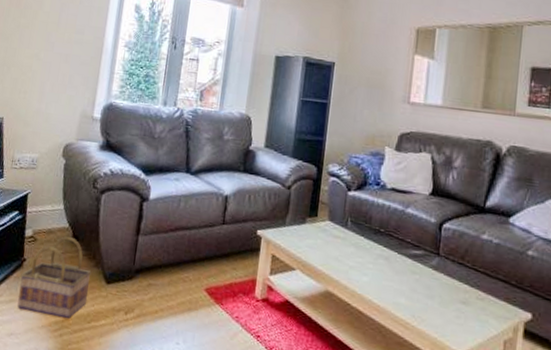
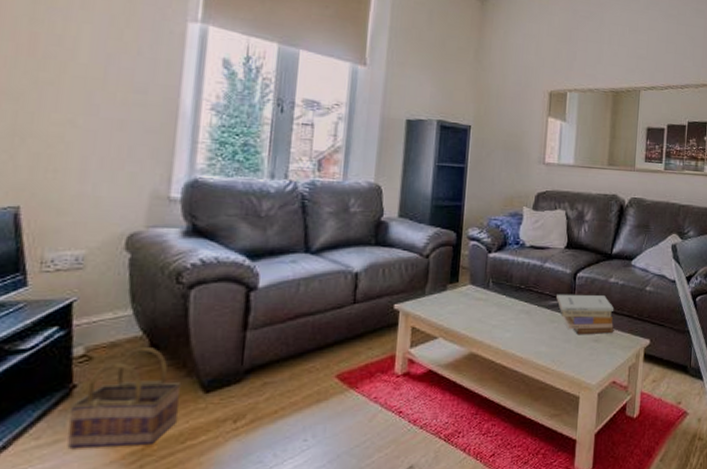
books: none [419,243,487,298] -> present [556,293,615,335]

